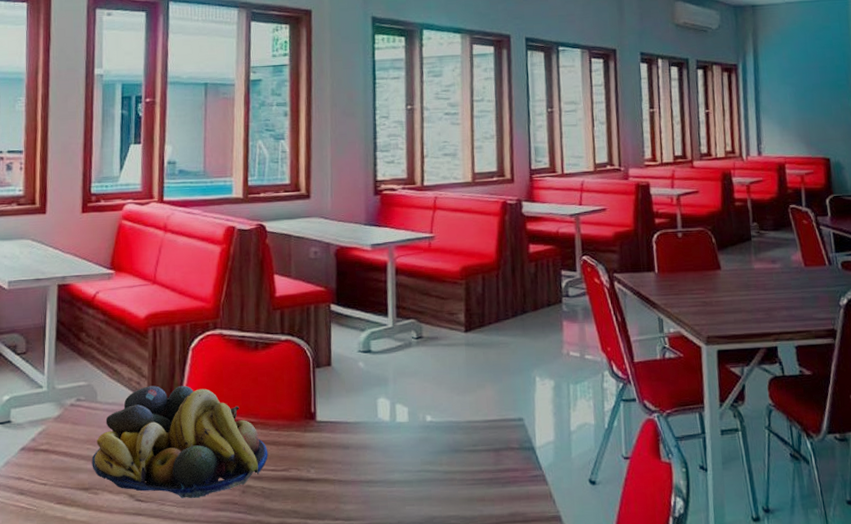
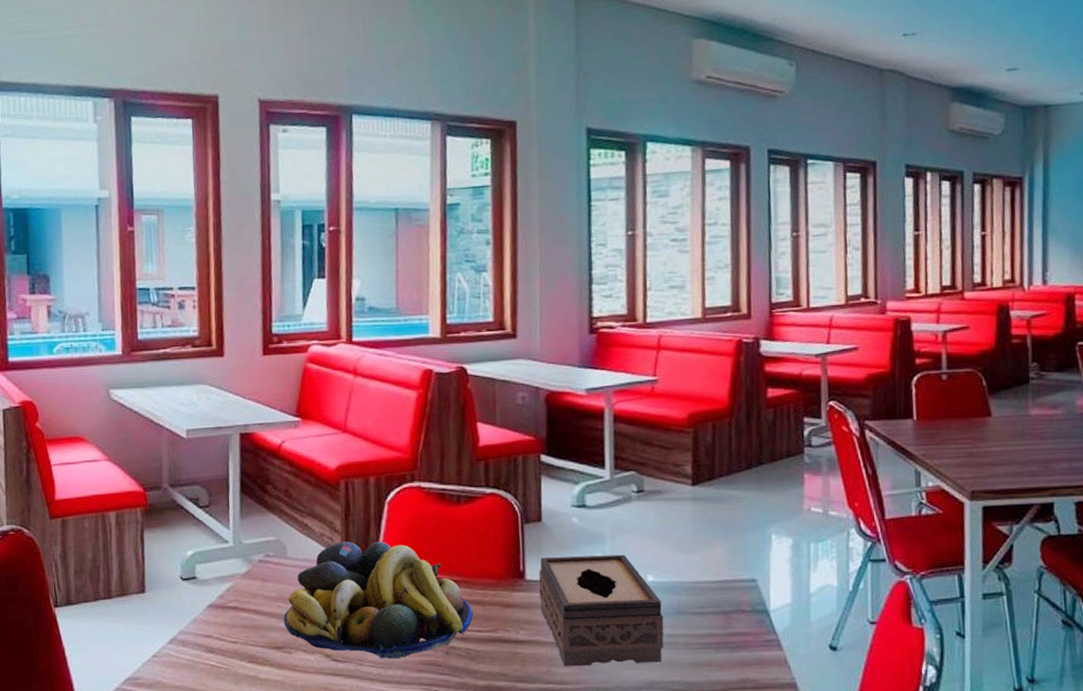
tissue box: none [328,396,442,504] -> present [538,554,664,667]

